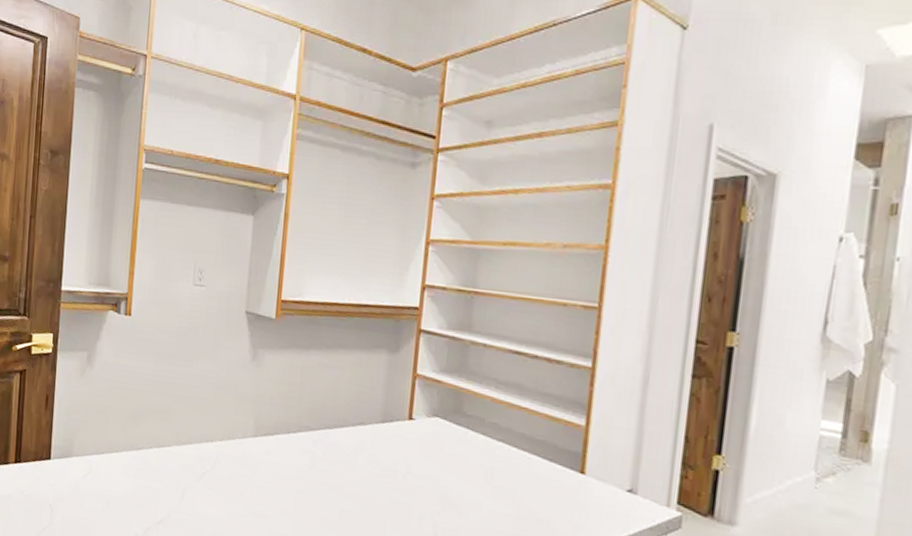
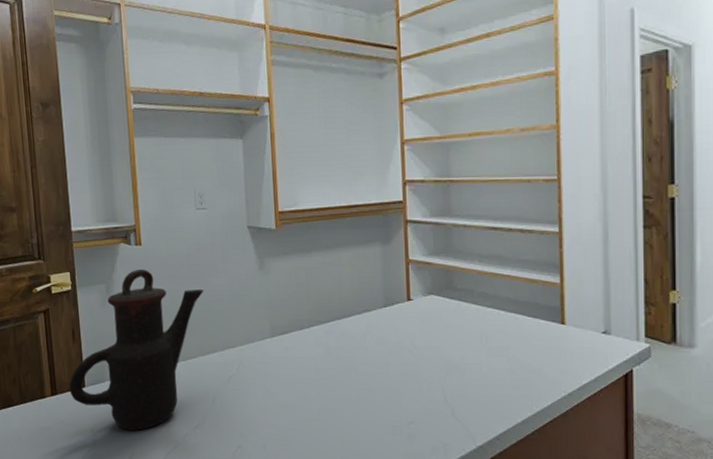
teapot: none [34,341,190,516] -> present [69,268,204,431]

